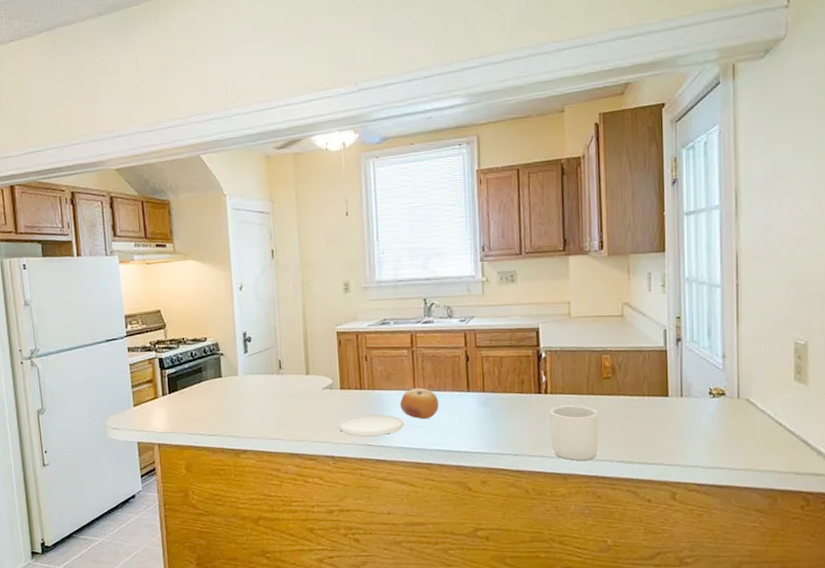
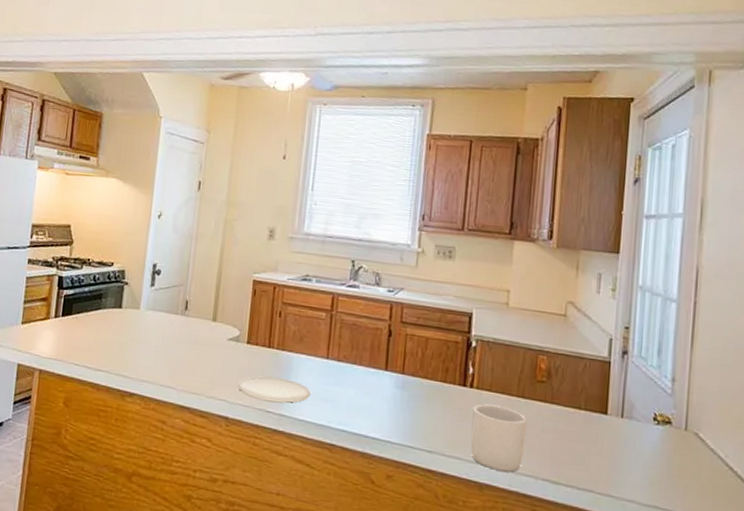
fruit: present [400,387,439,420] -> none [309,356,353,394]

